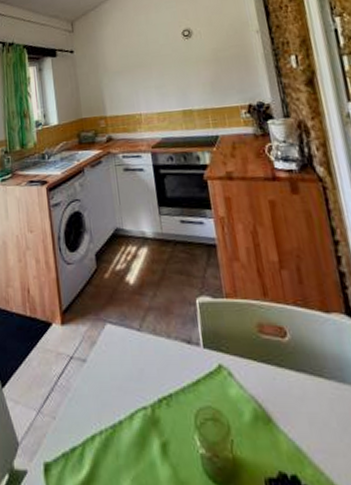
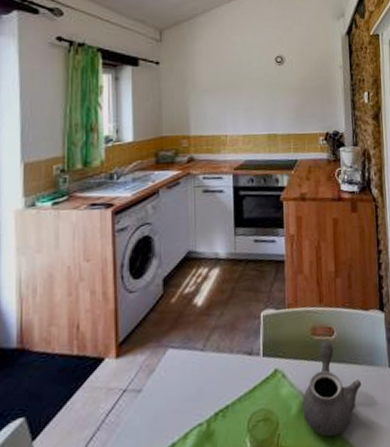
teapot: none [255,343,333,461] -> present [301,341,362,437]

